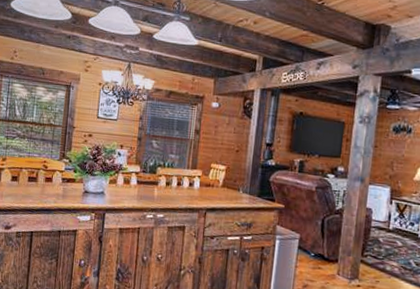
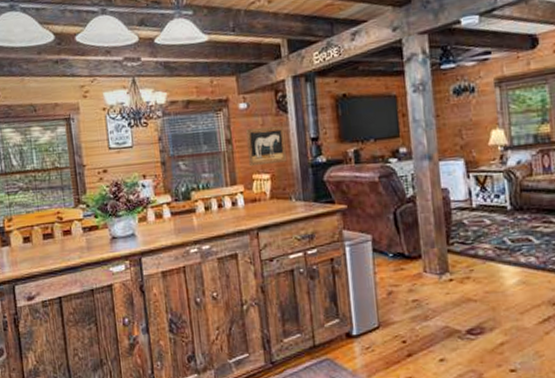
wall art: none [210,124,246,159] -> present [245,126,288,167]

